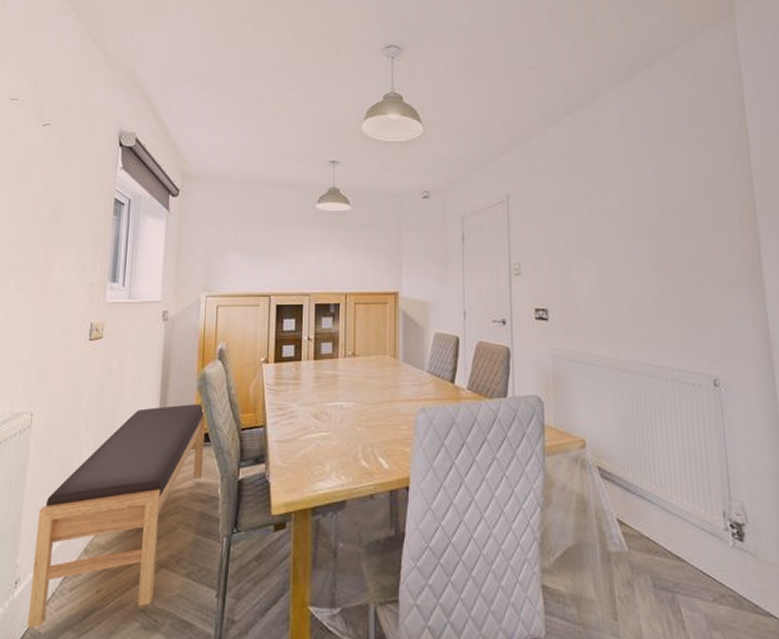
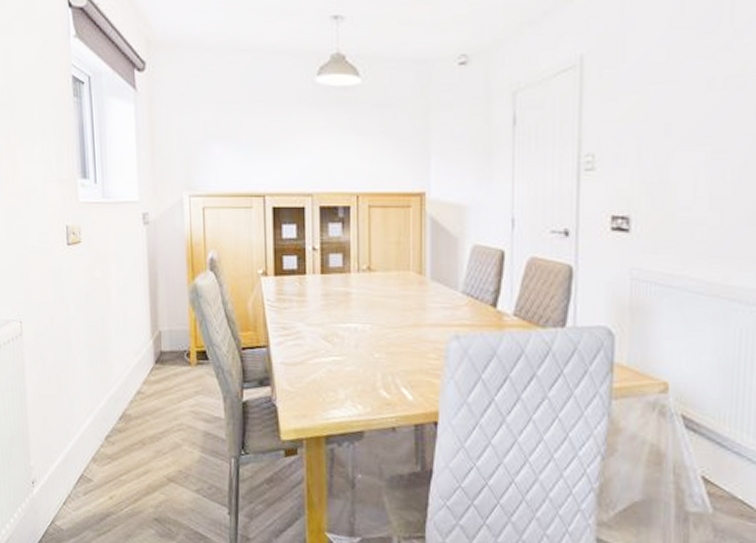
bench: present [27,404,205,629] -> none [43,318,204,525]

